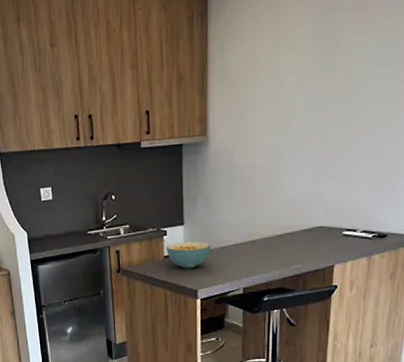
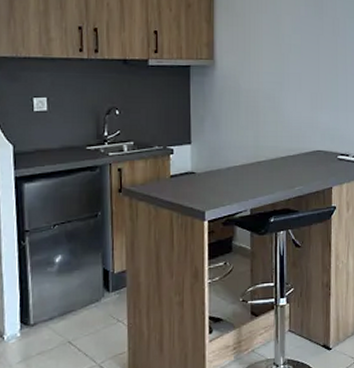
cereal bowl: present [167,241,211,269] -> none [173,161,218,189]

